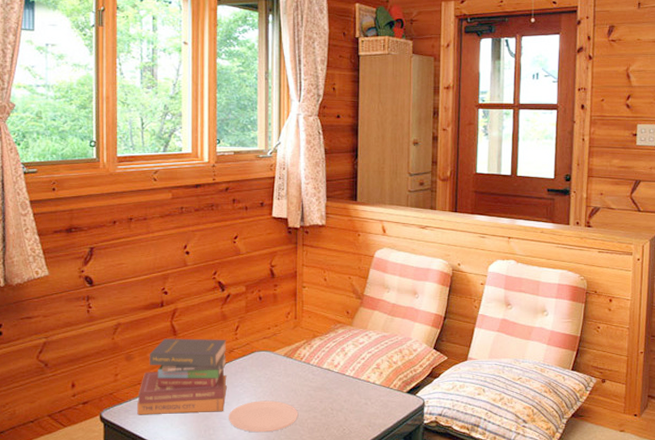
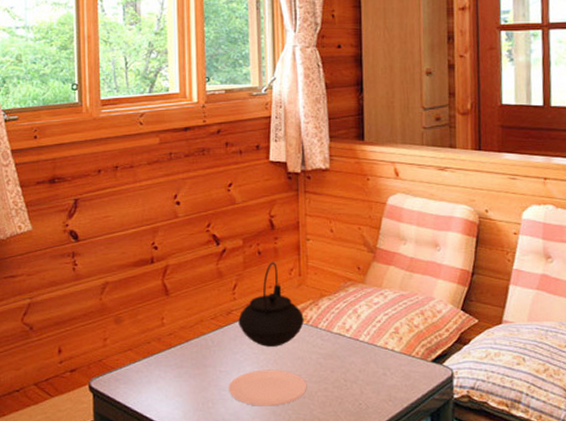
books: present [137,338,227,415] -> none [128,298,226,385]
teapot: none [239,307,298,381] -> present [238,262,304,347]

